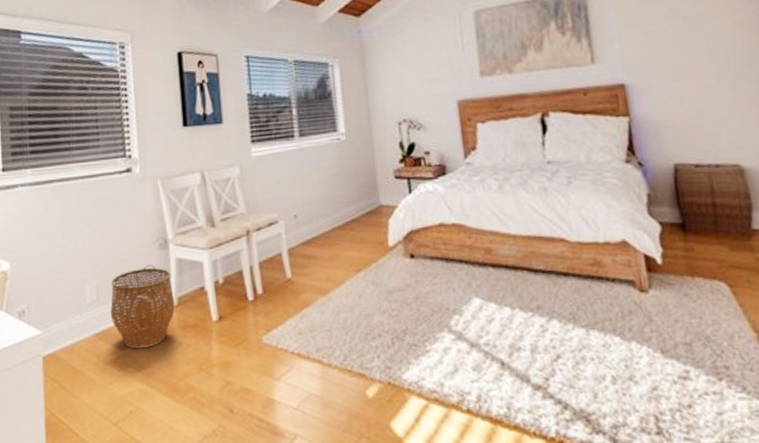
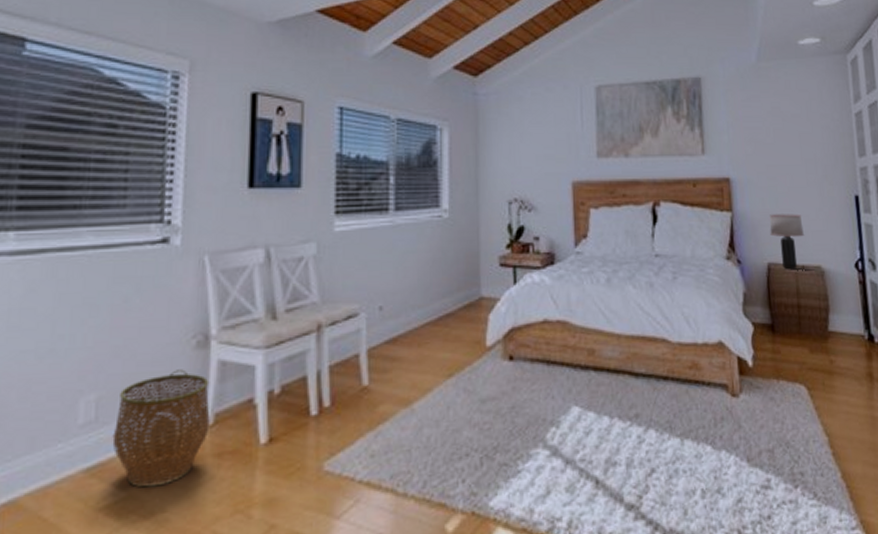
table lamp: none [673,113,717,169] -> present [769,214,804,269]

